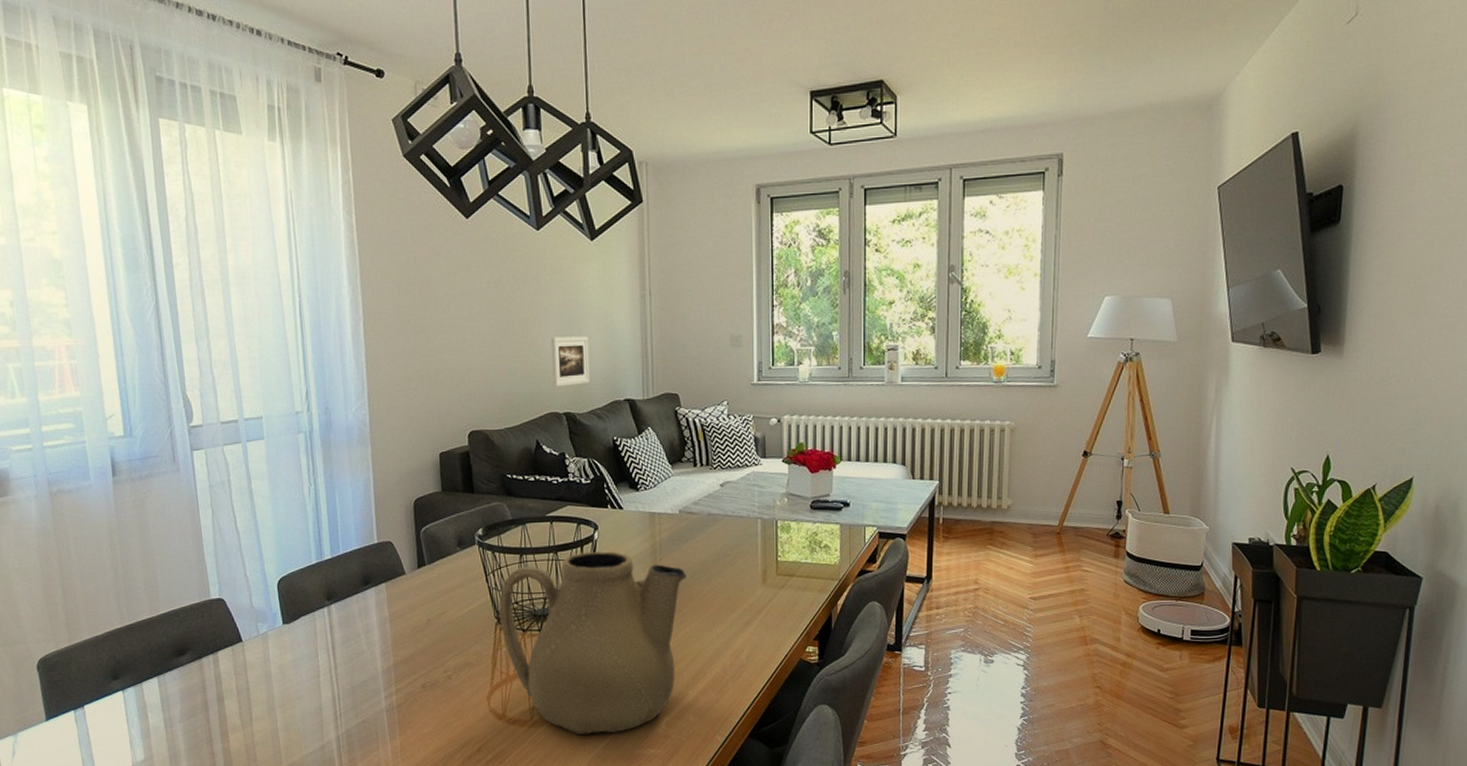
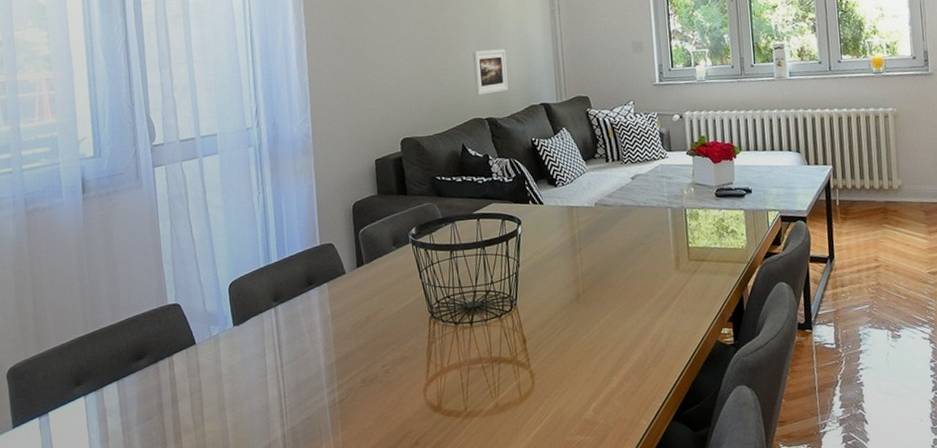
teapot: present [498,551,686,735] -> none [432,244,605,424]

